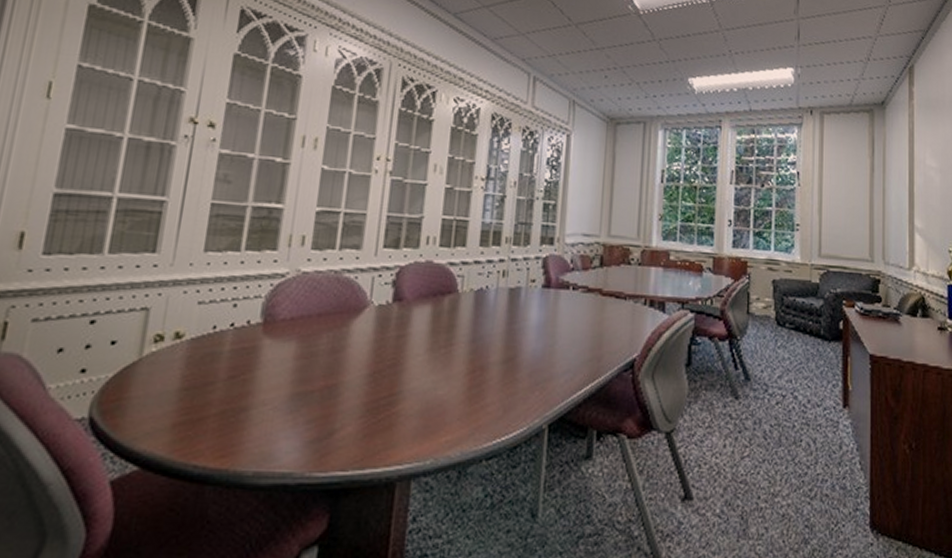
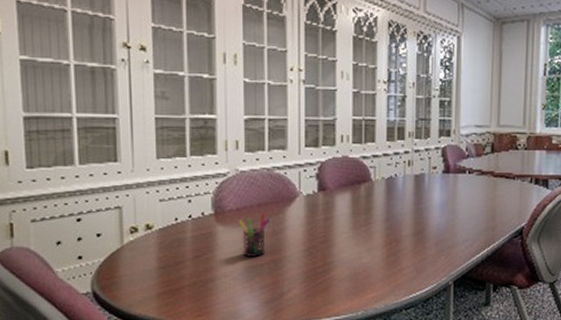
pen holder: none [291,324,331,382] -> present [239,213,271,258]

